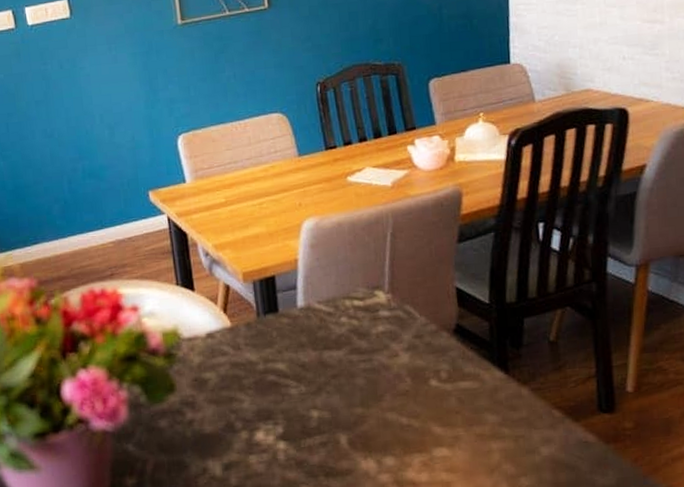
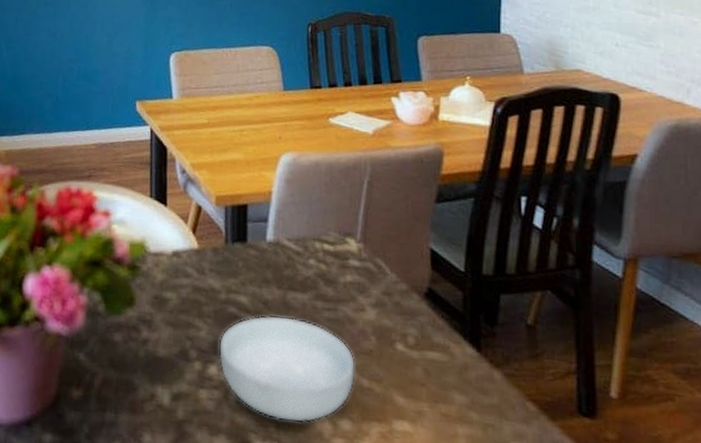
cereal bowl: none [262,374,395,469] -> present [218,315,356,423]

